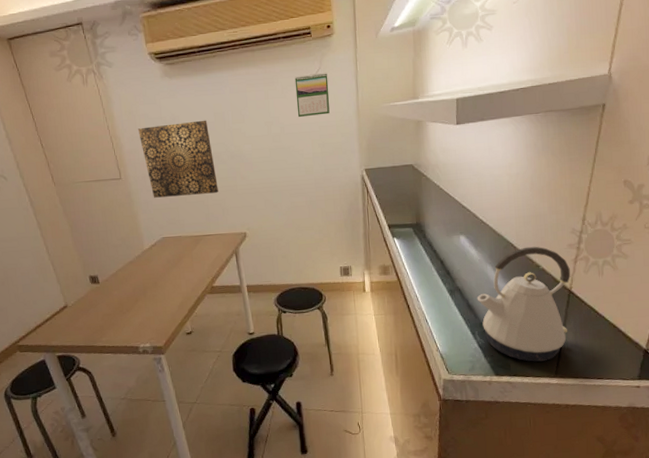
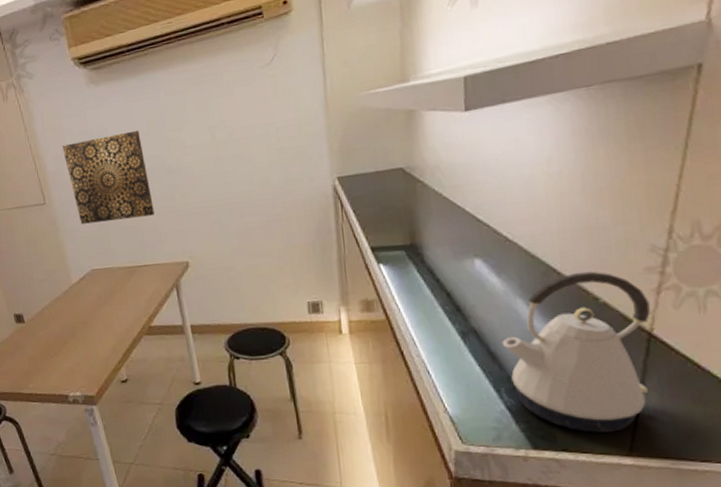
calendar: present [294,73,330,118] -> none [243,60,289,119]

